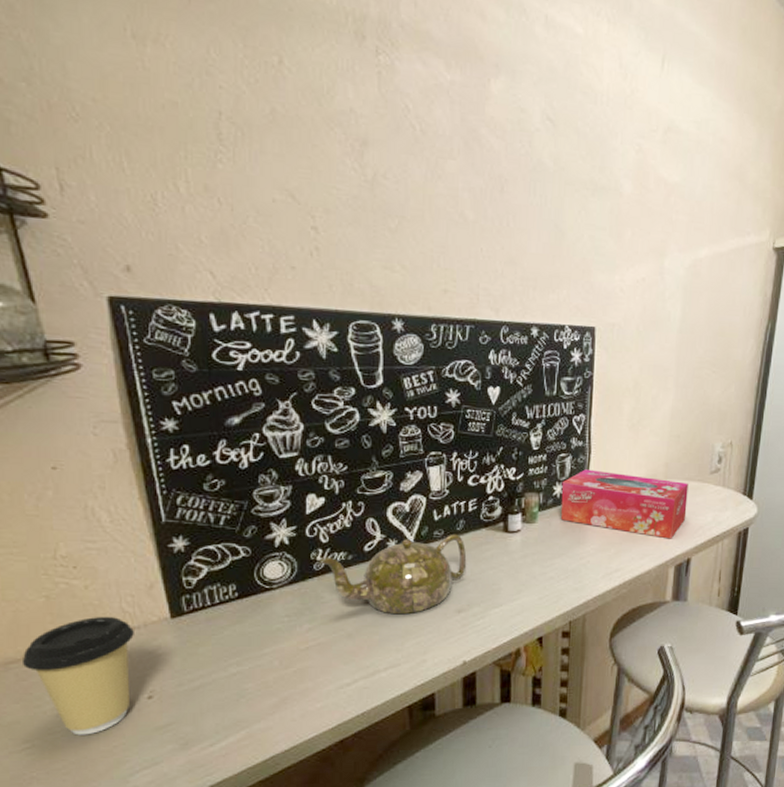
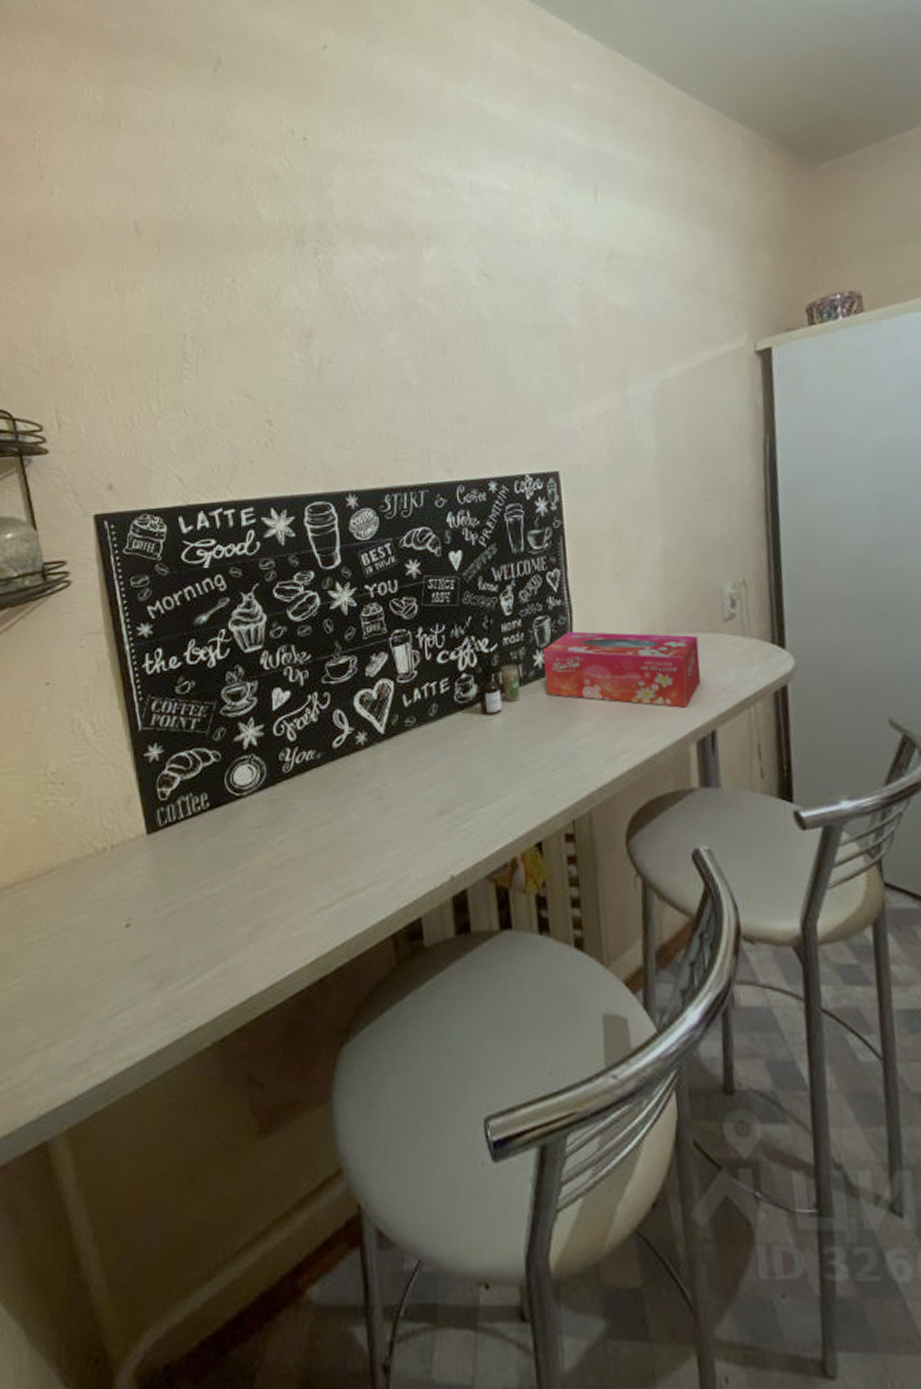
coffee cup: present [21,616,134,736] -> none [14,834,113,970]
teapot: present [319,534,467,615] -> none [288,720,444,821]

